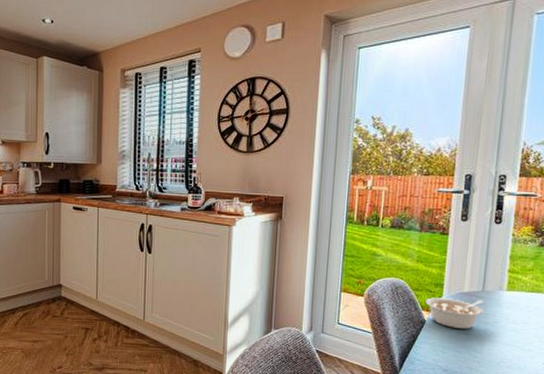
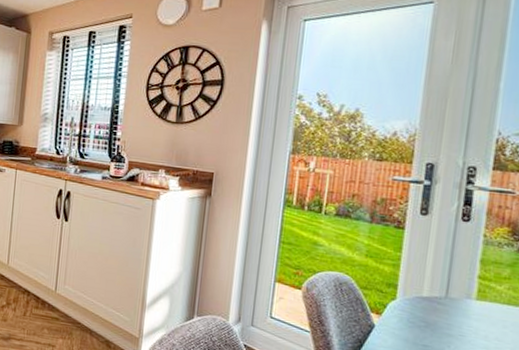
legume: present [425,297,484,330] -> none [374,298,448,340]

